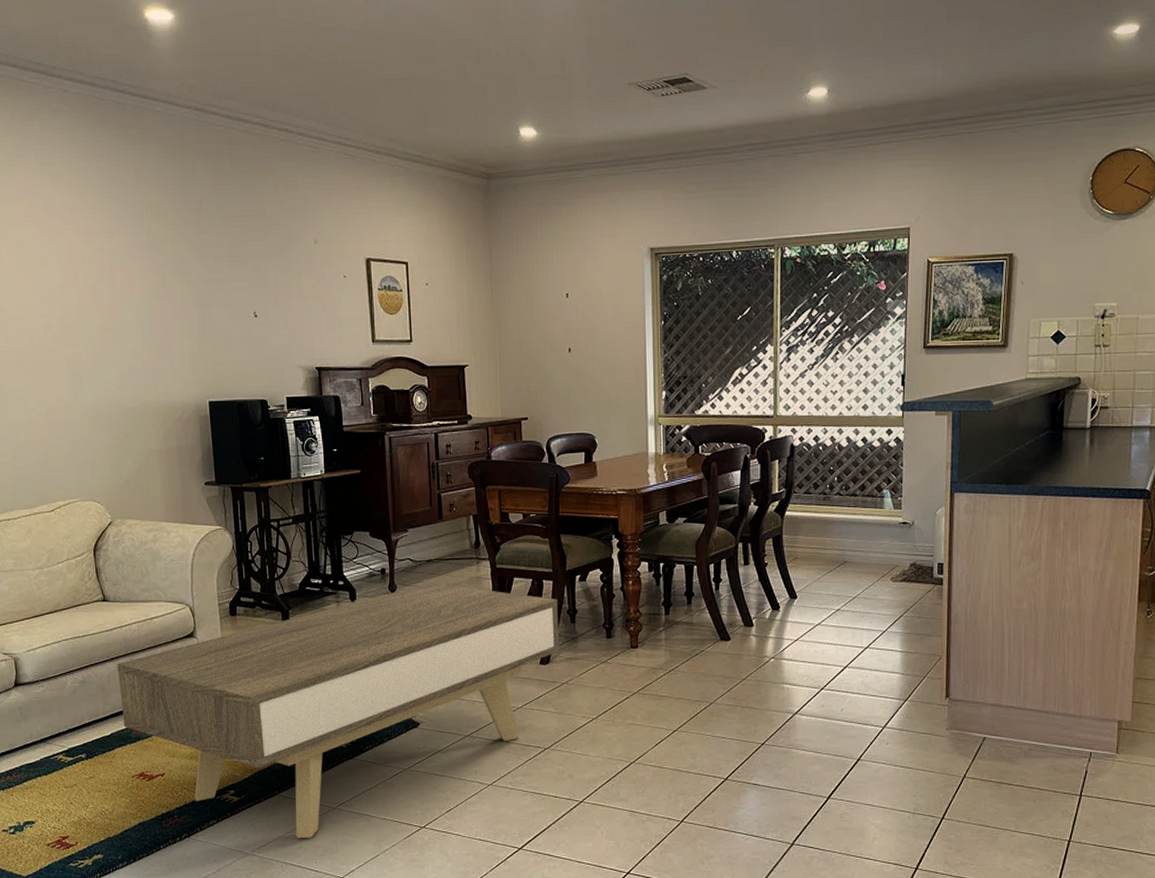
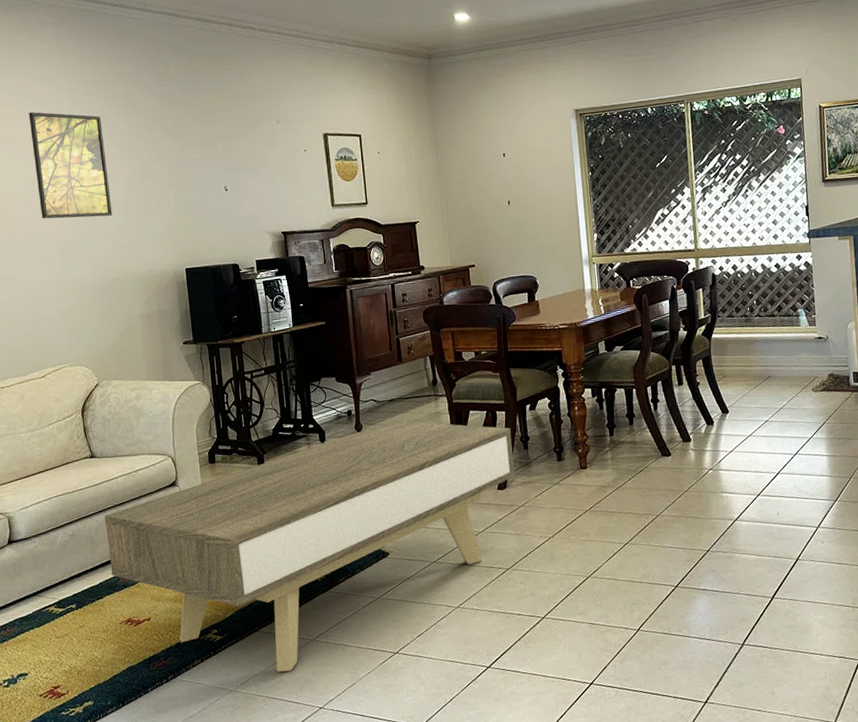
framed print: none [38,213,130,338] -> present [29,111,113,219]

